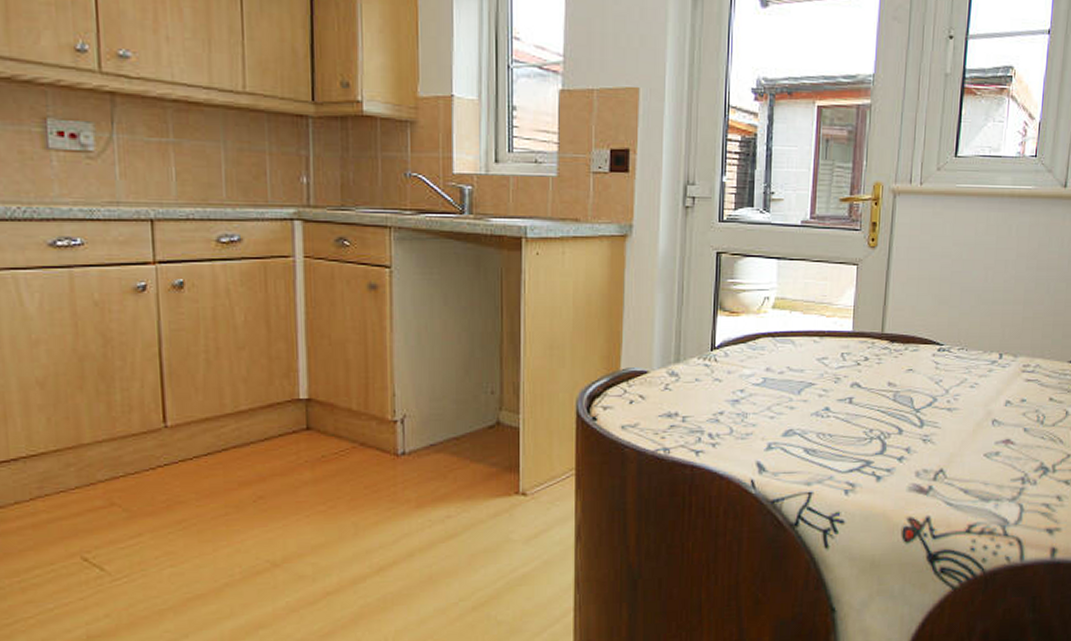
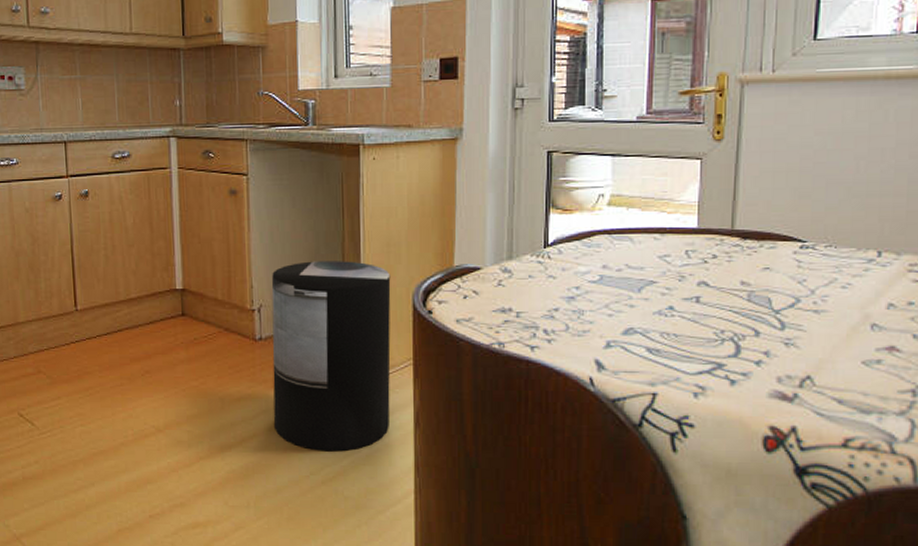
trash can: none [417,365,553,575] -> present [271,261,391,452]

